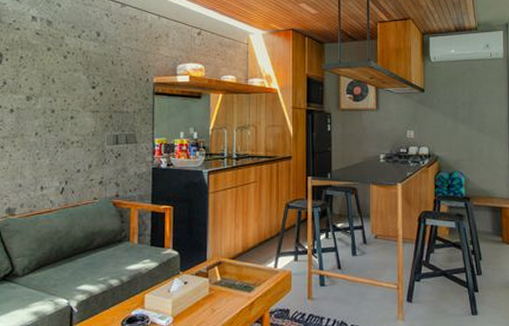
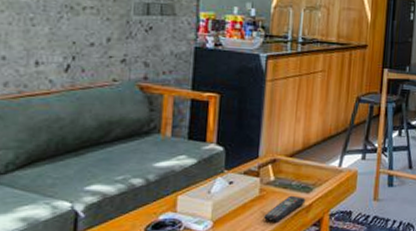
remote control: none [213,294,248,319] -> present [263,195,306,222]

